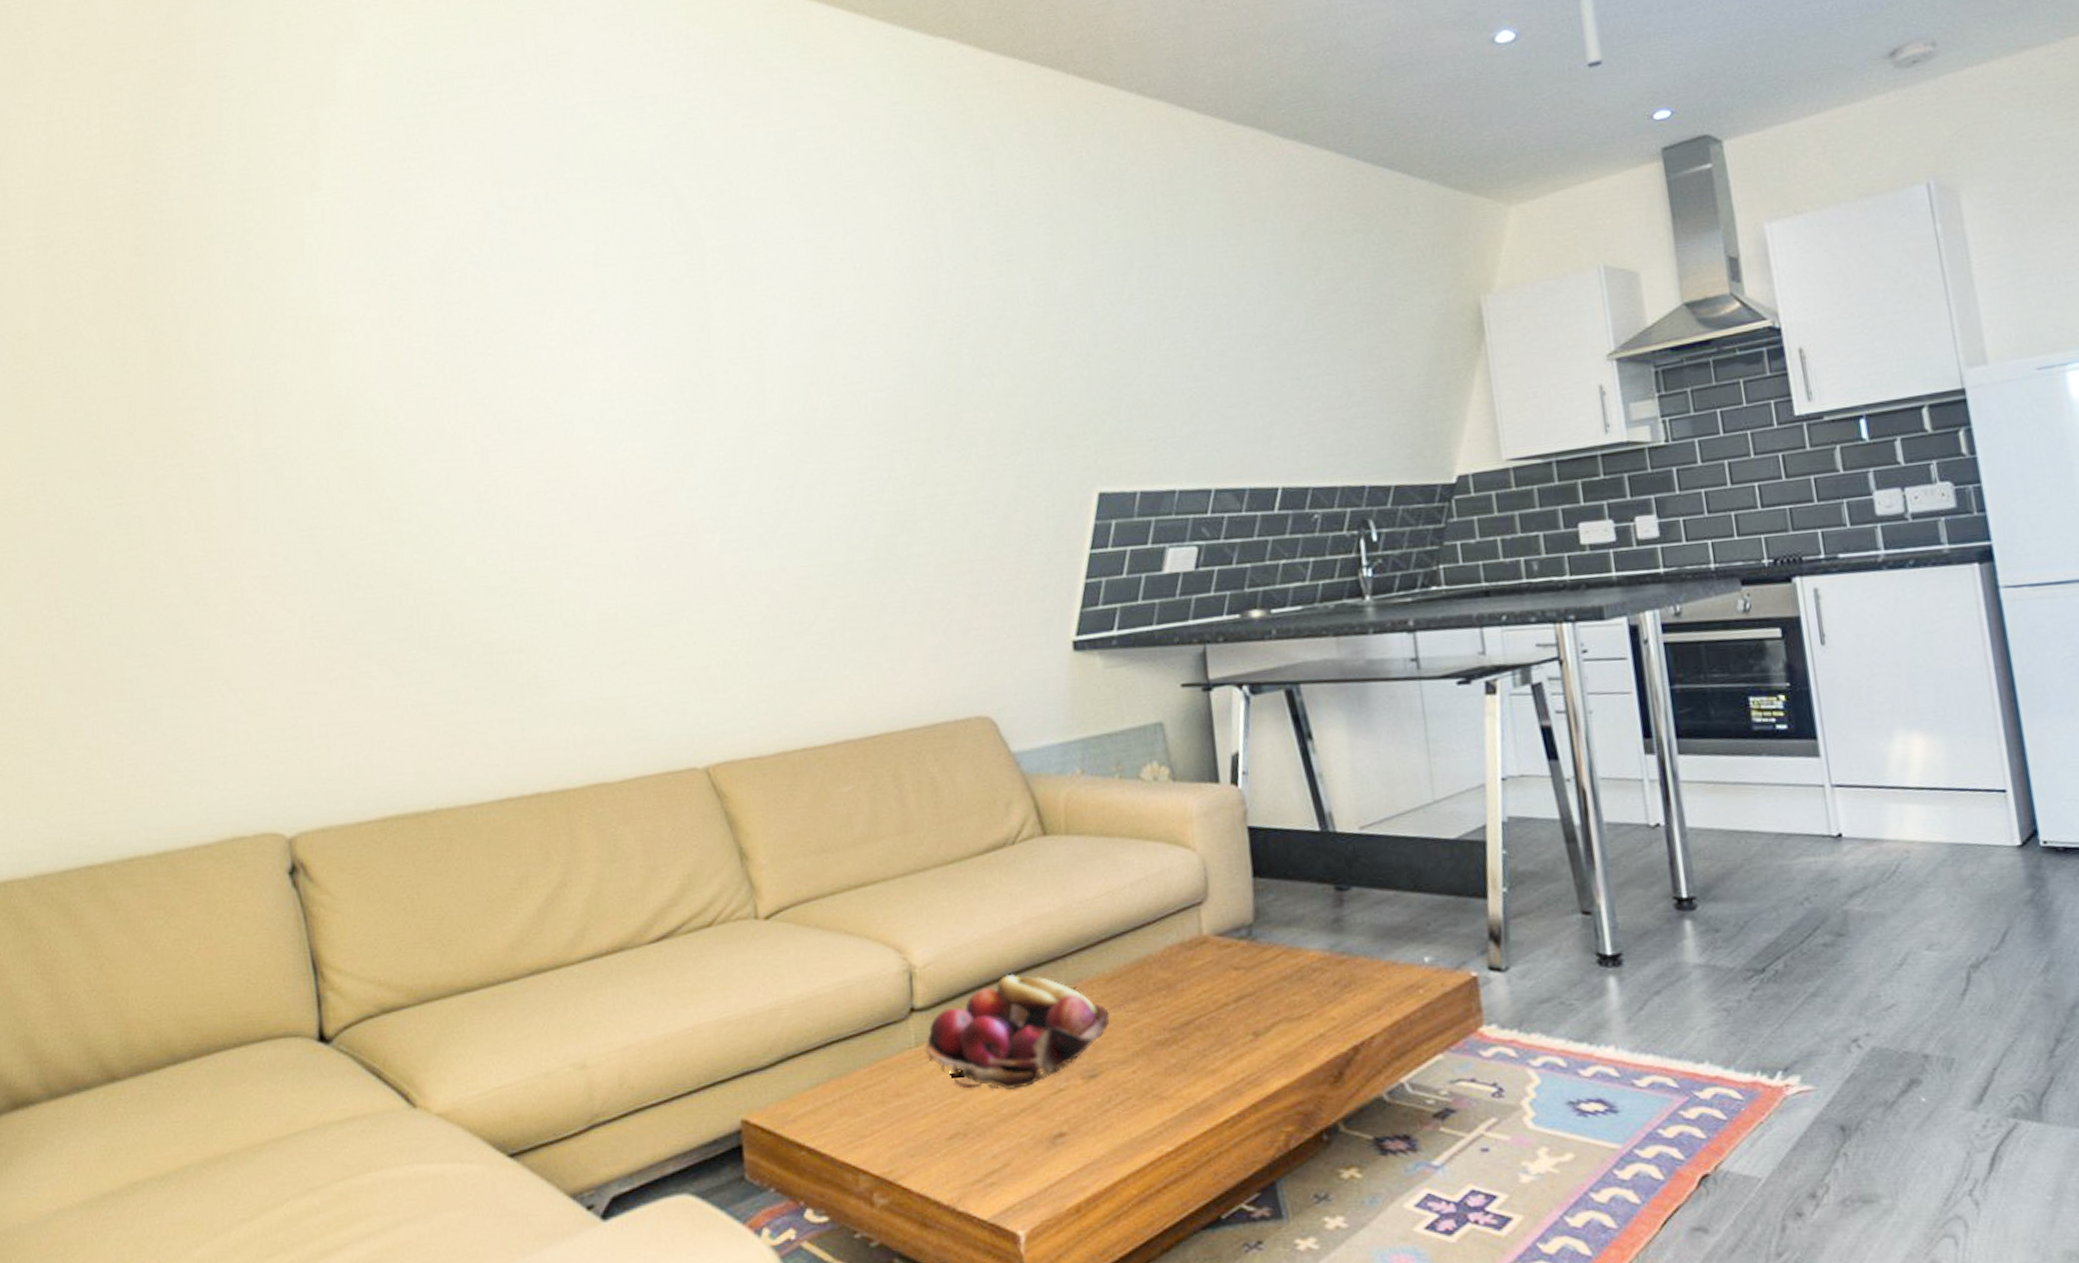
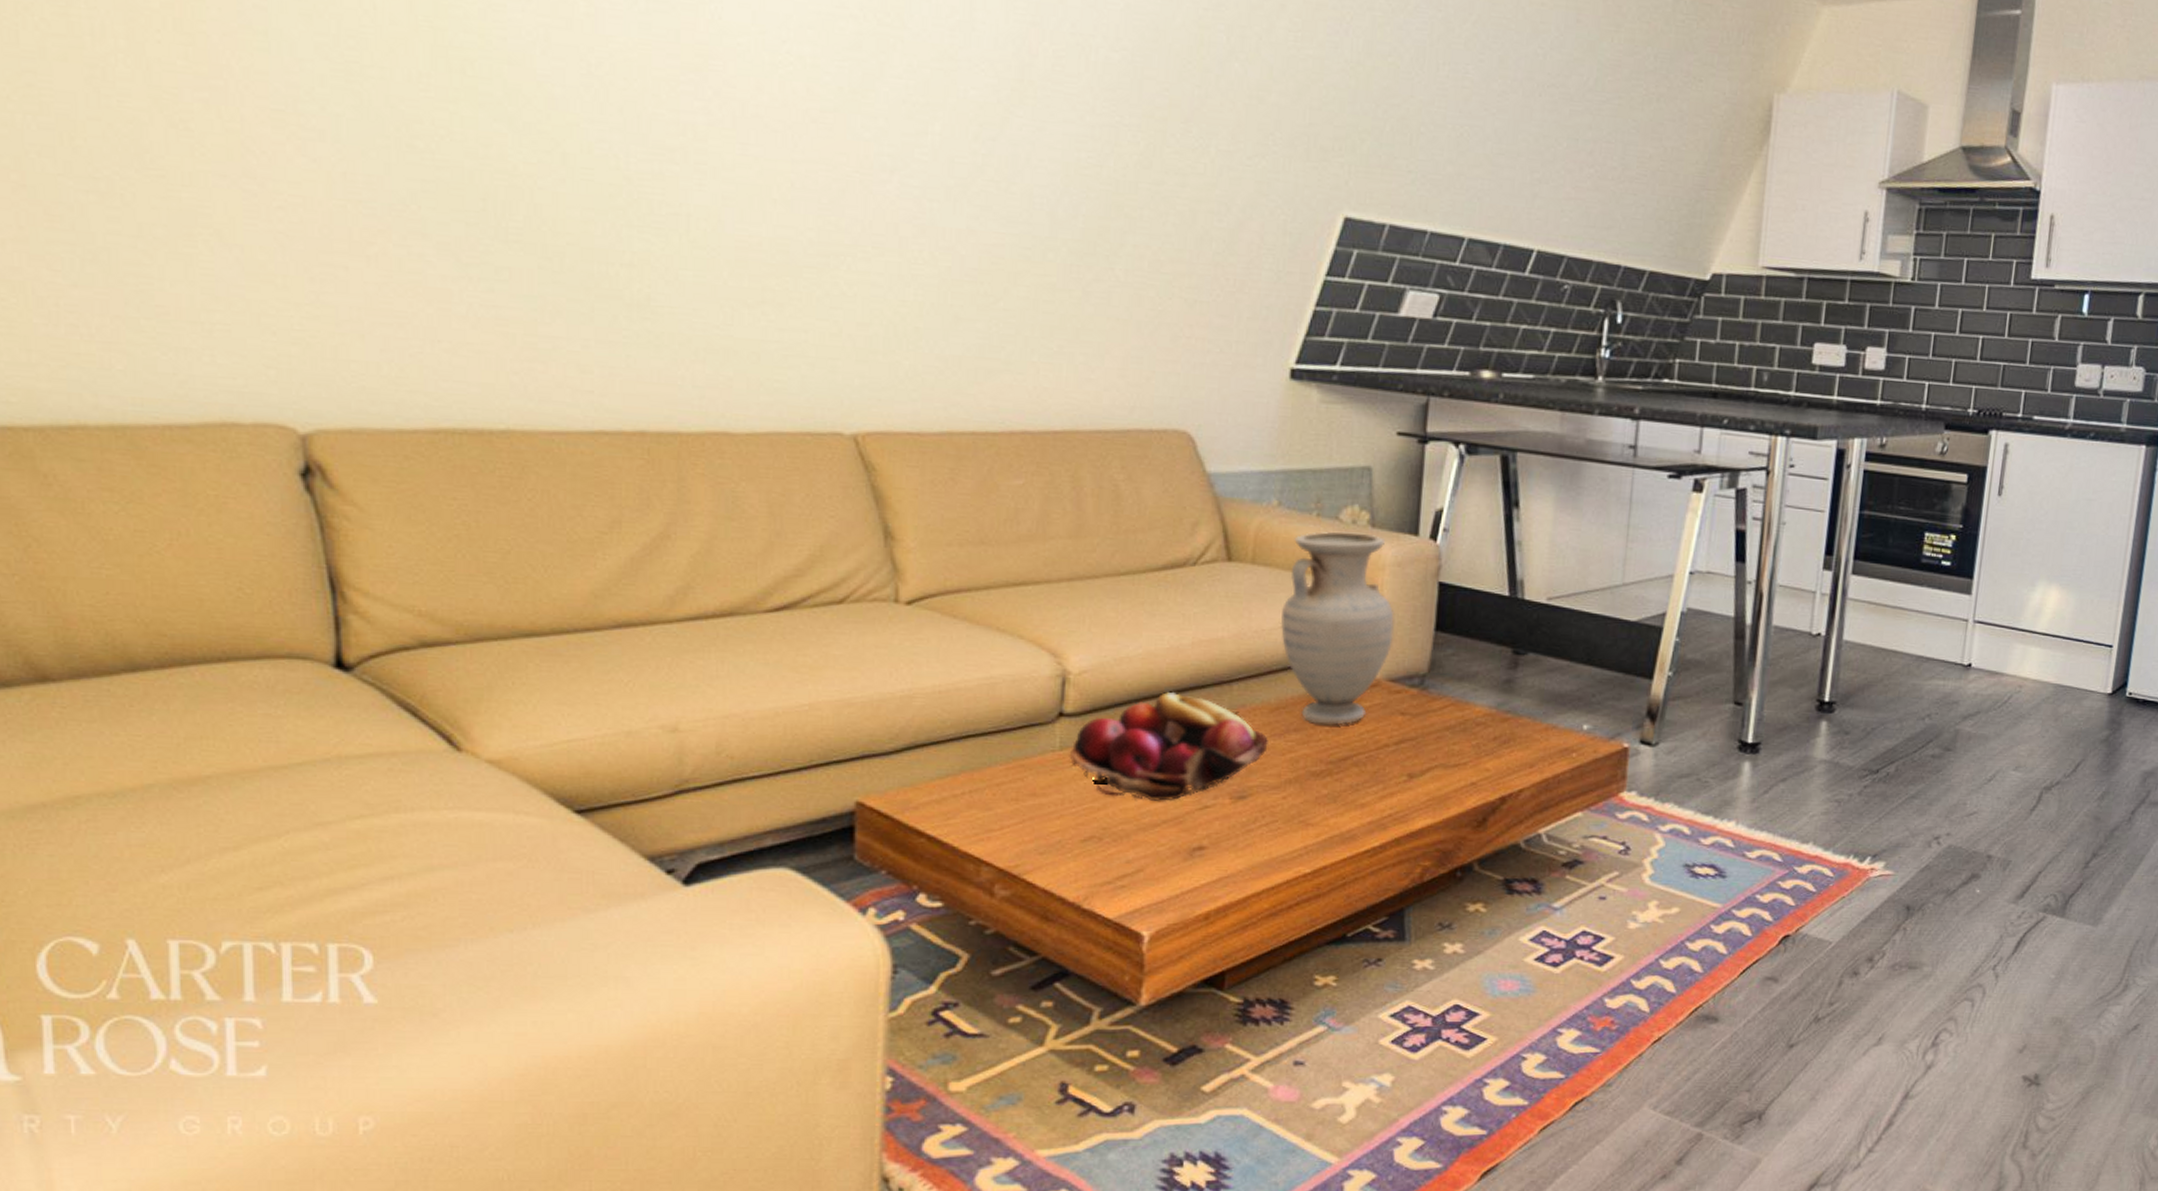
vase: none [1101,788,1213,990] -> present [1280,531,1395,725]

